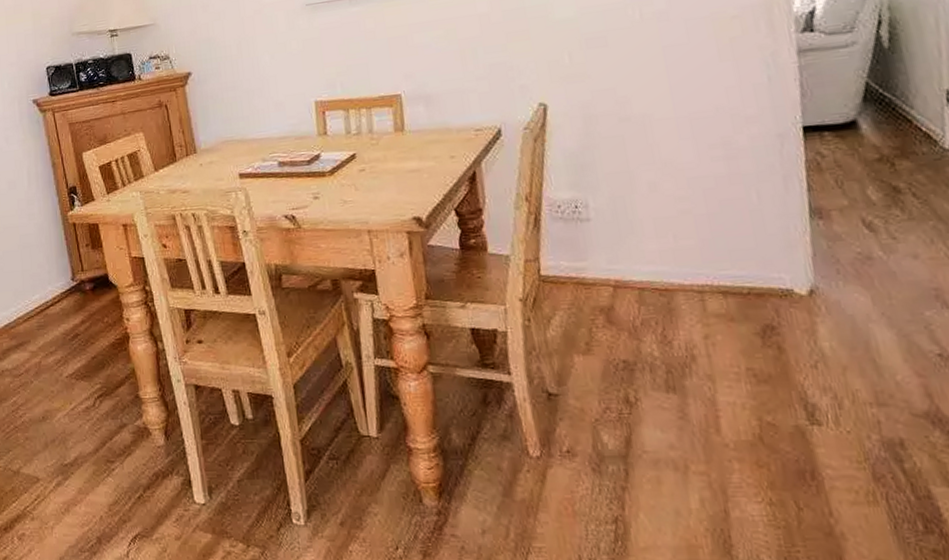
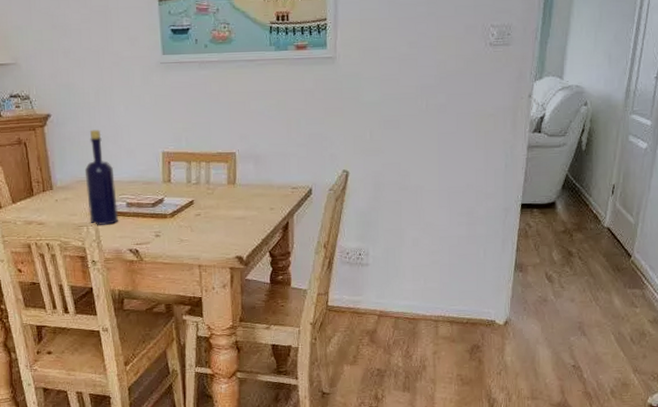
bottle: none [229,83,270,190] -> present [84,129,119,225]

